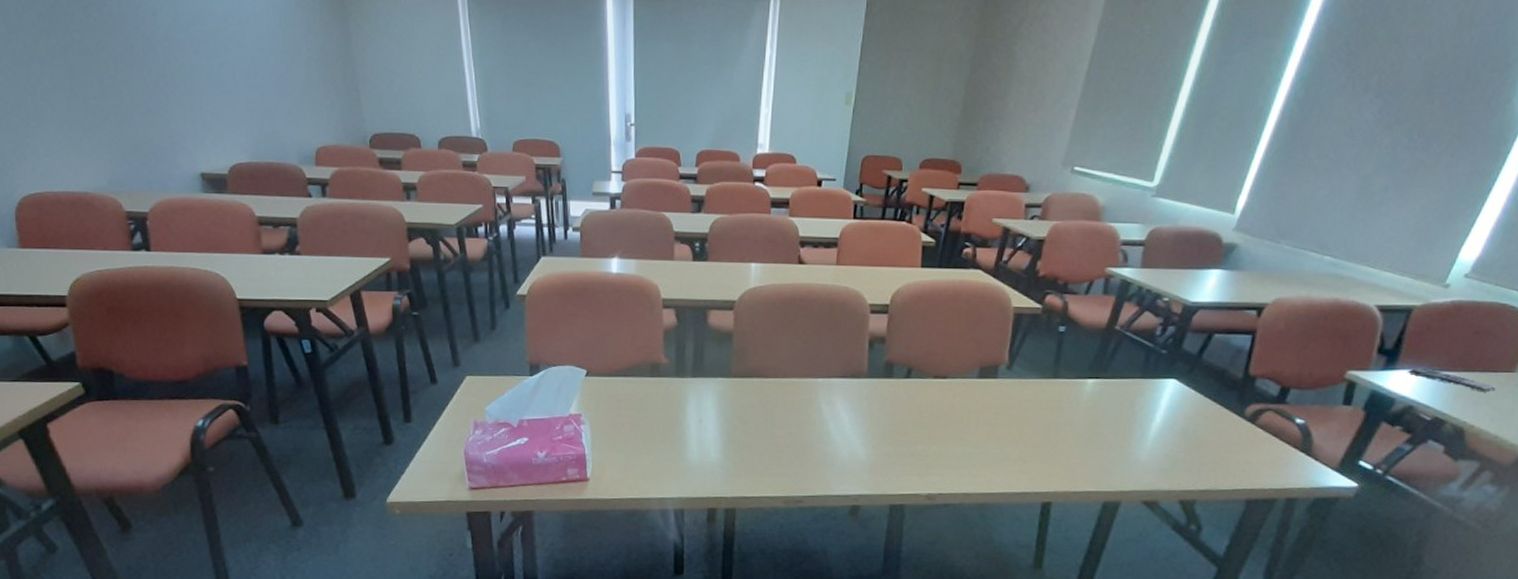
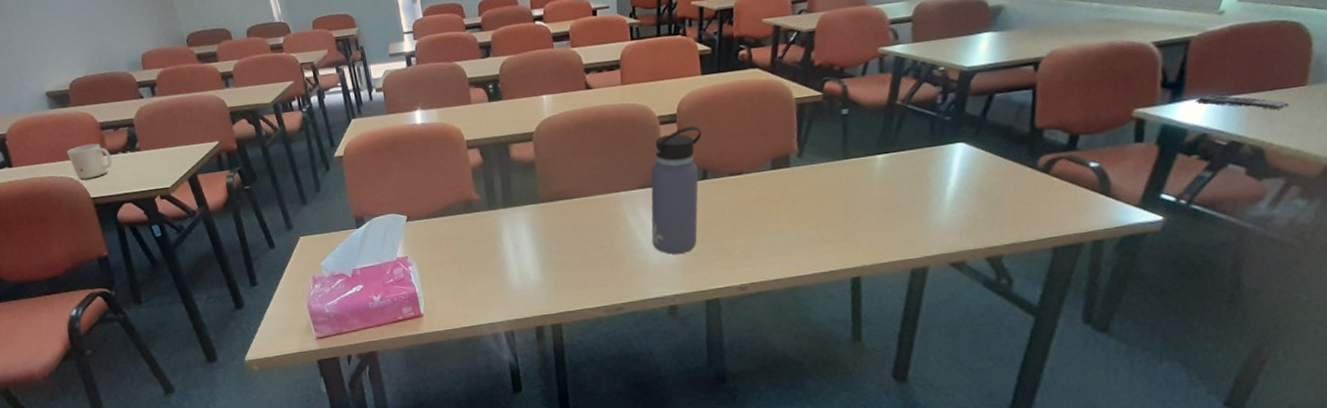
mug: none [215,238,267,277] -> present [66,143,113,180]
water bottle: none [843,320,912,453] -> present [650,126,702,255]

